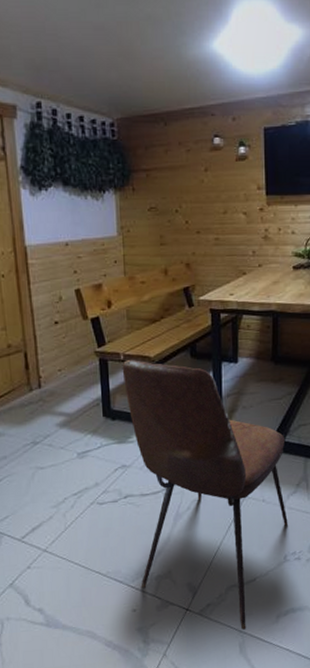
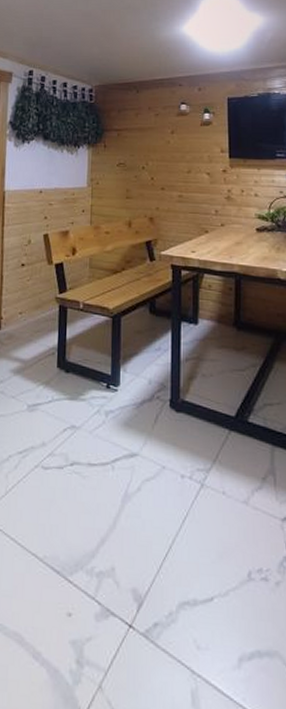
dining chair: present [122,360,288,630] -> none [80,310,252,671]

